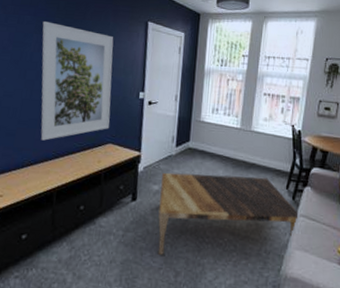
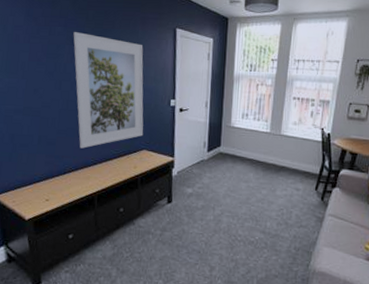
coffee table: present [158,172,299,255] -> none [193,176,327,252]

